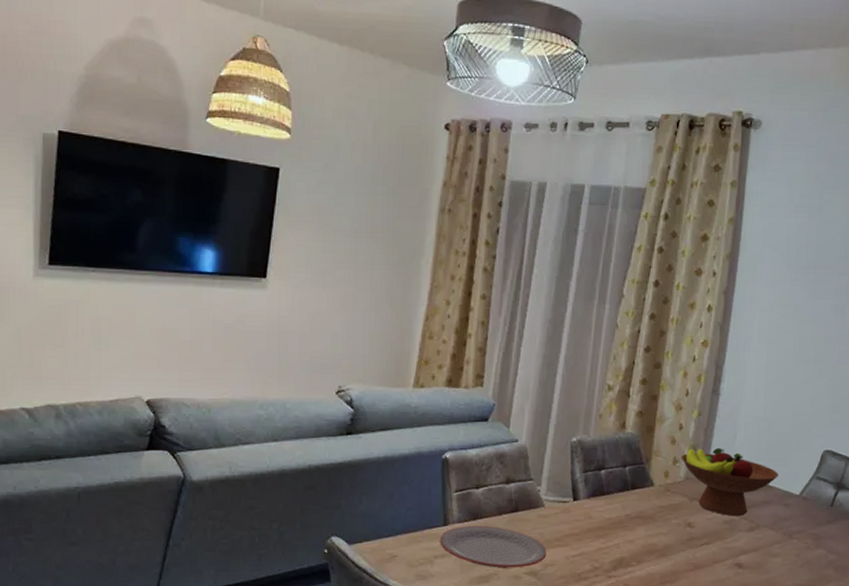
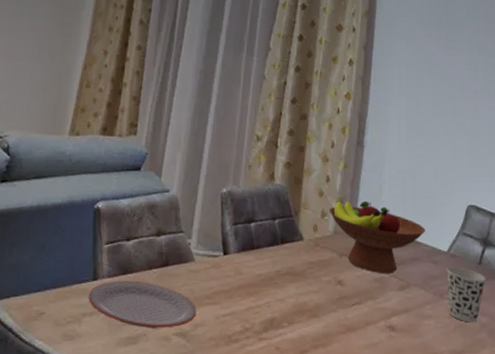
cup: none [797,509,837,560] -> present [446,266,486,323]

